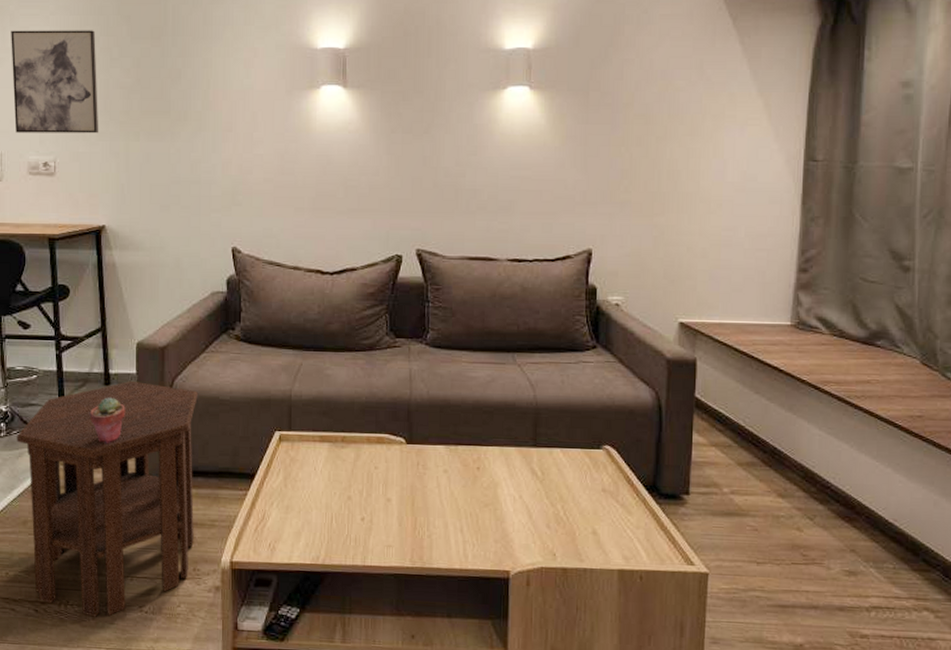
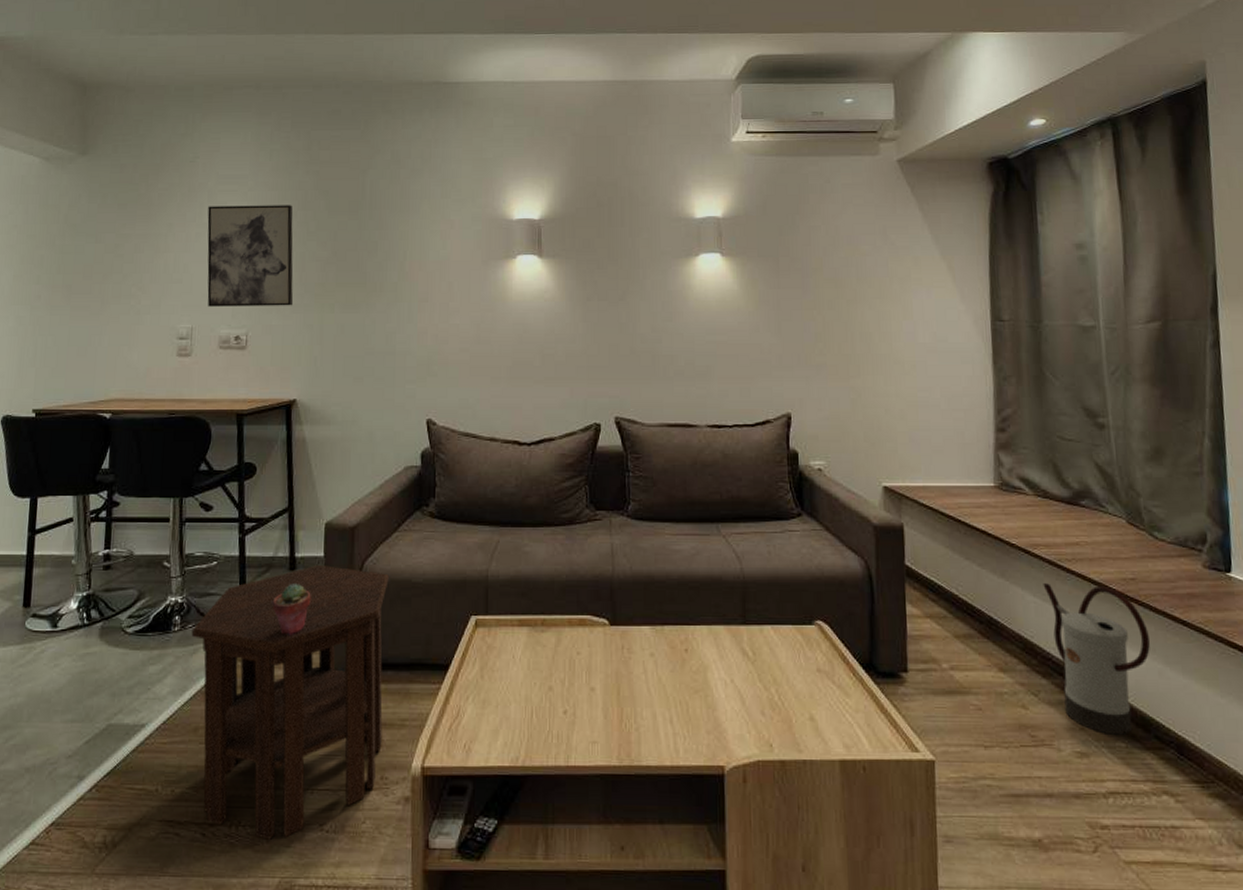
watering can: none [829,418,929,557] -> present [1043,583,1150,735]

